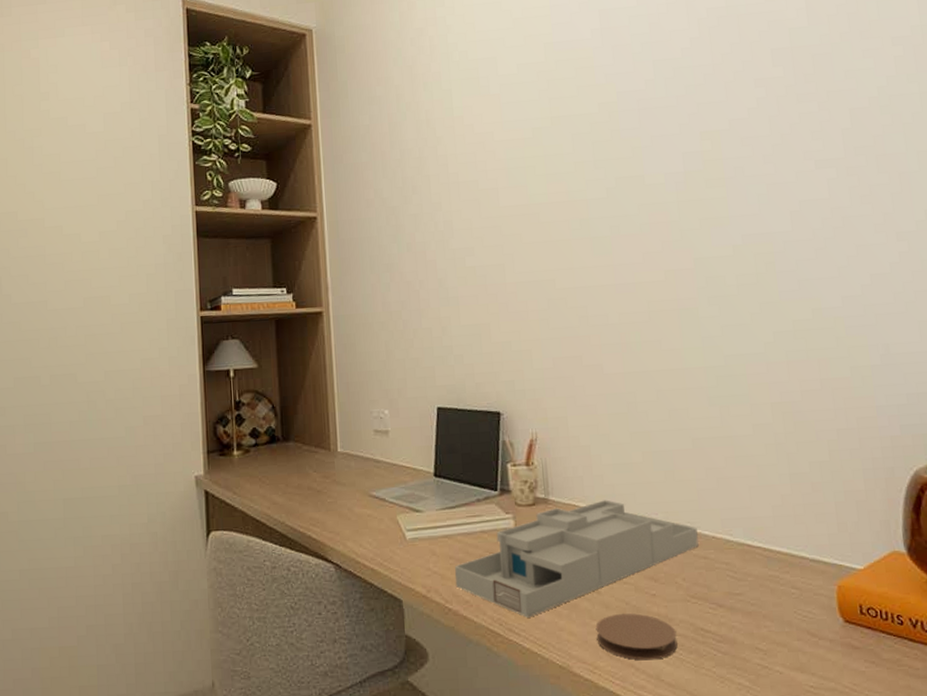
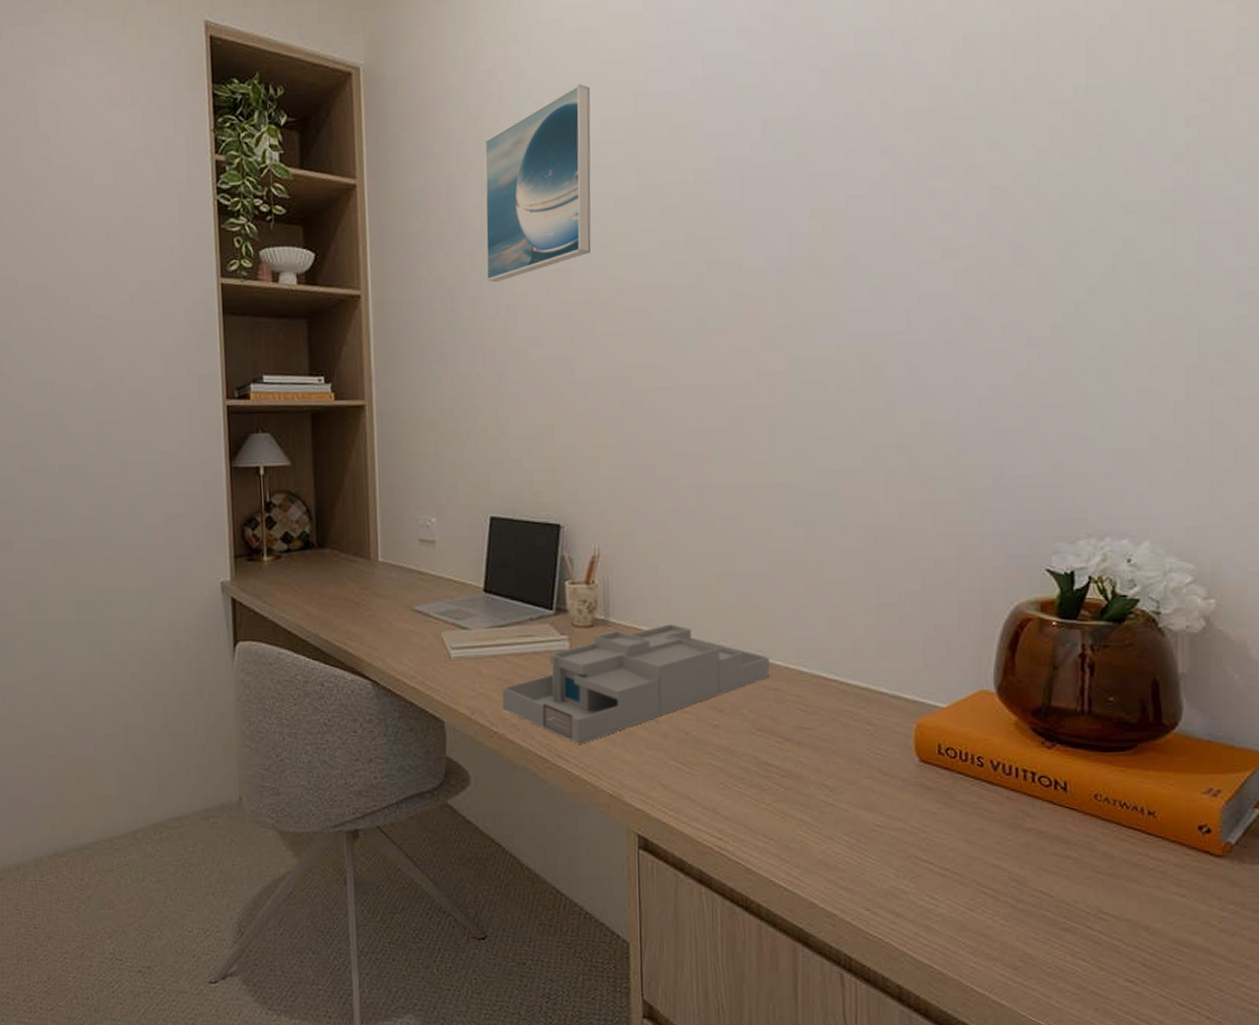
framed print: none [419,37,514,202] -> present [484,84,591,282]
coaster: present [595,613,678,661] -> none [651,744,738,793]

